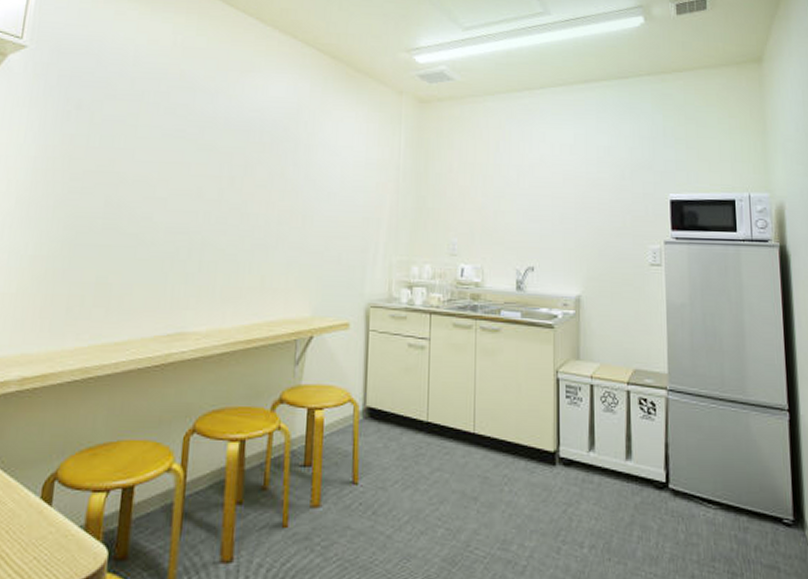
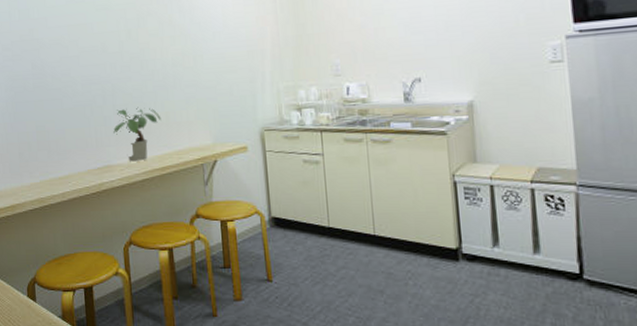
potted plant: none [195,266,256,331] -> present [113,107,162,162]

